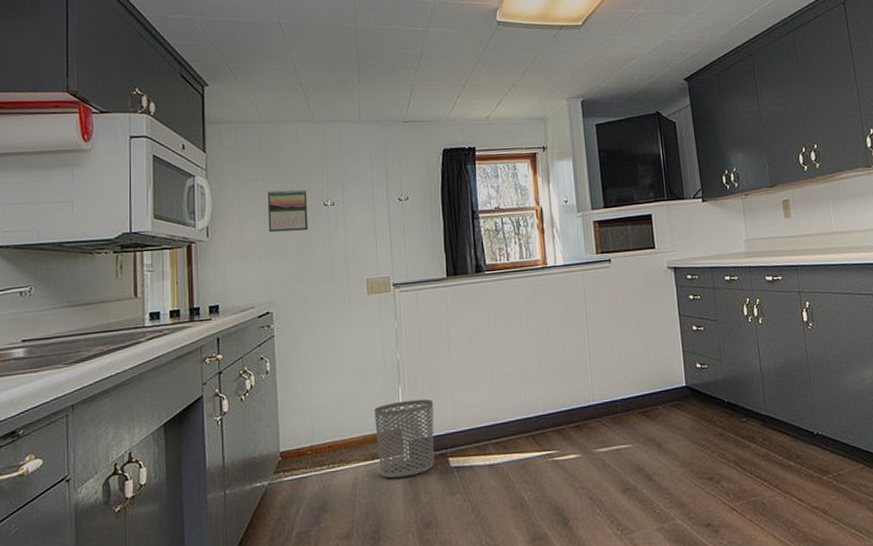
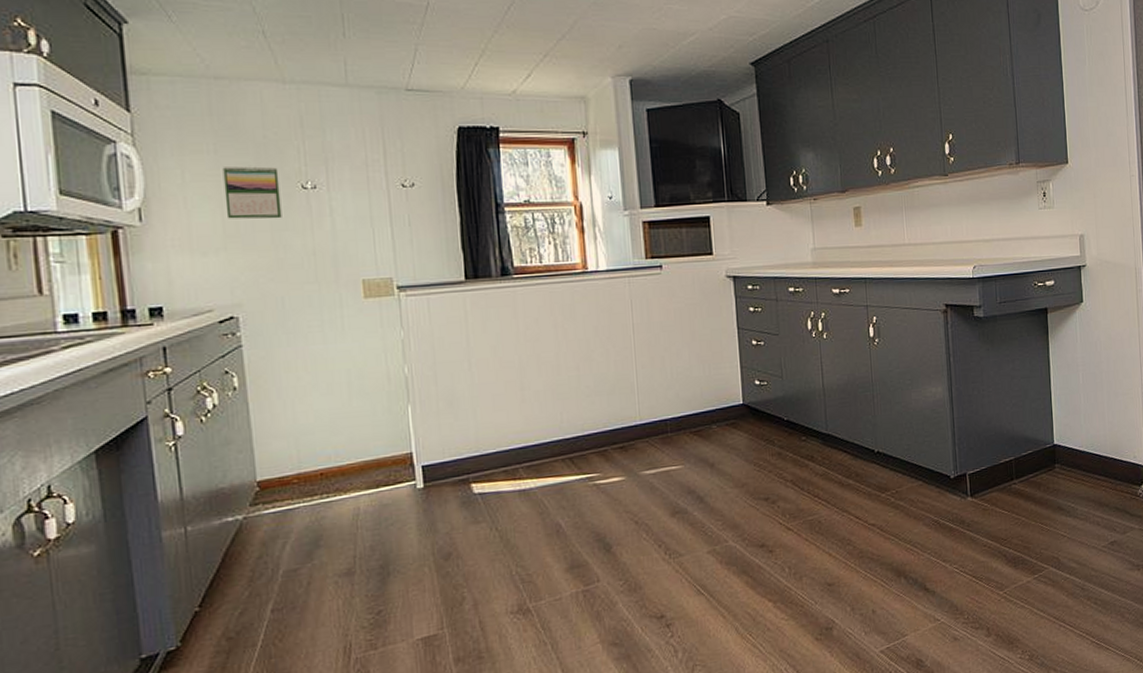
waste bin: present [374,398,435,479] -> none [377,419,454,508]

